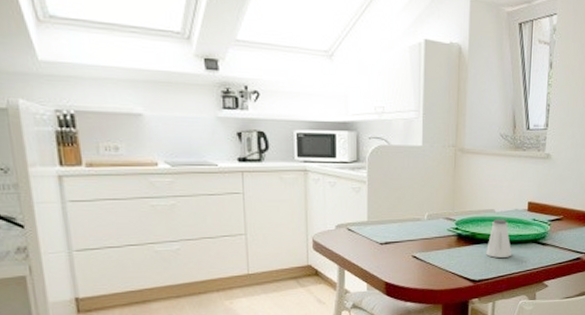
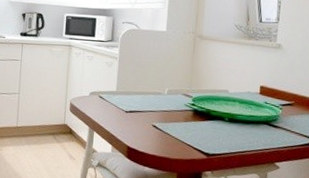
saltshaker: present [486,219,512,258] -> none [220,99,245,136]

